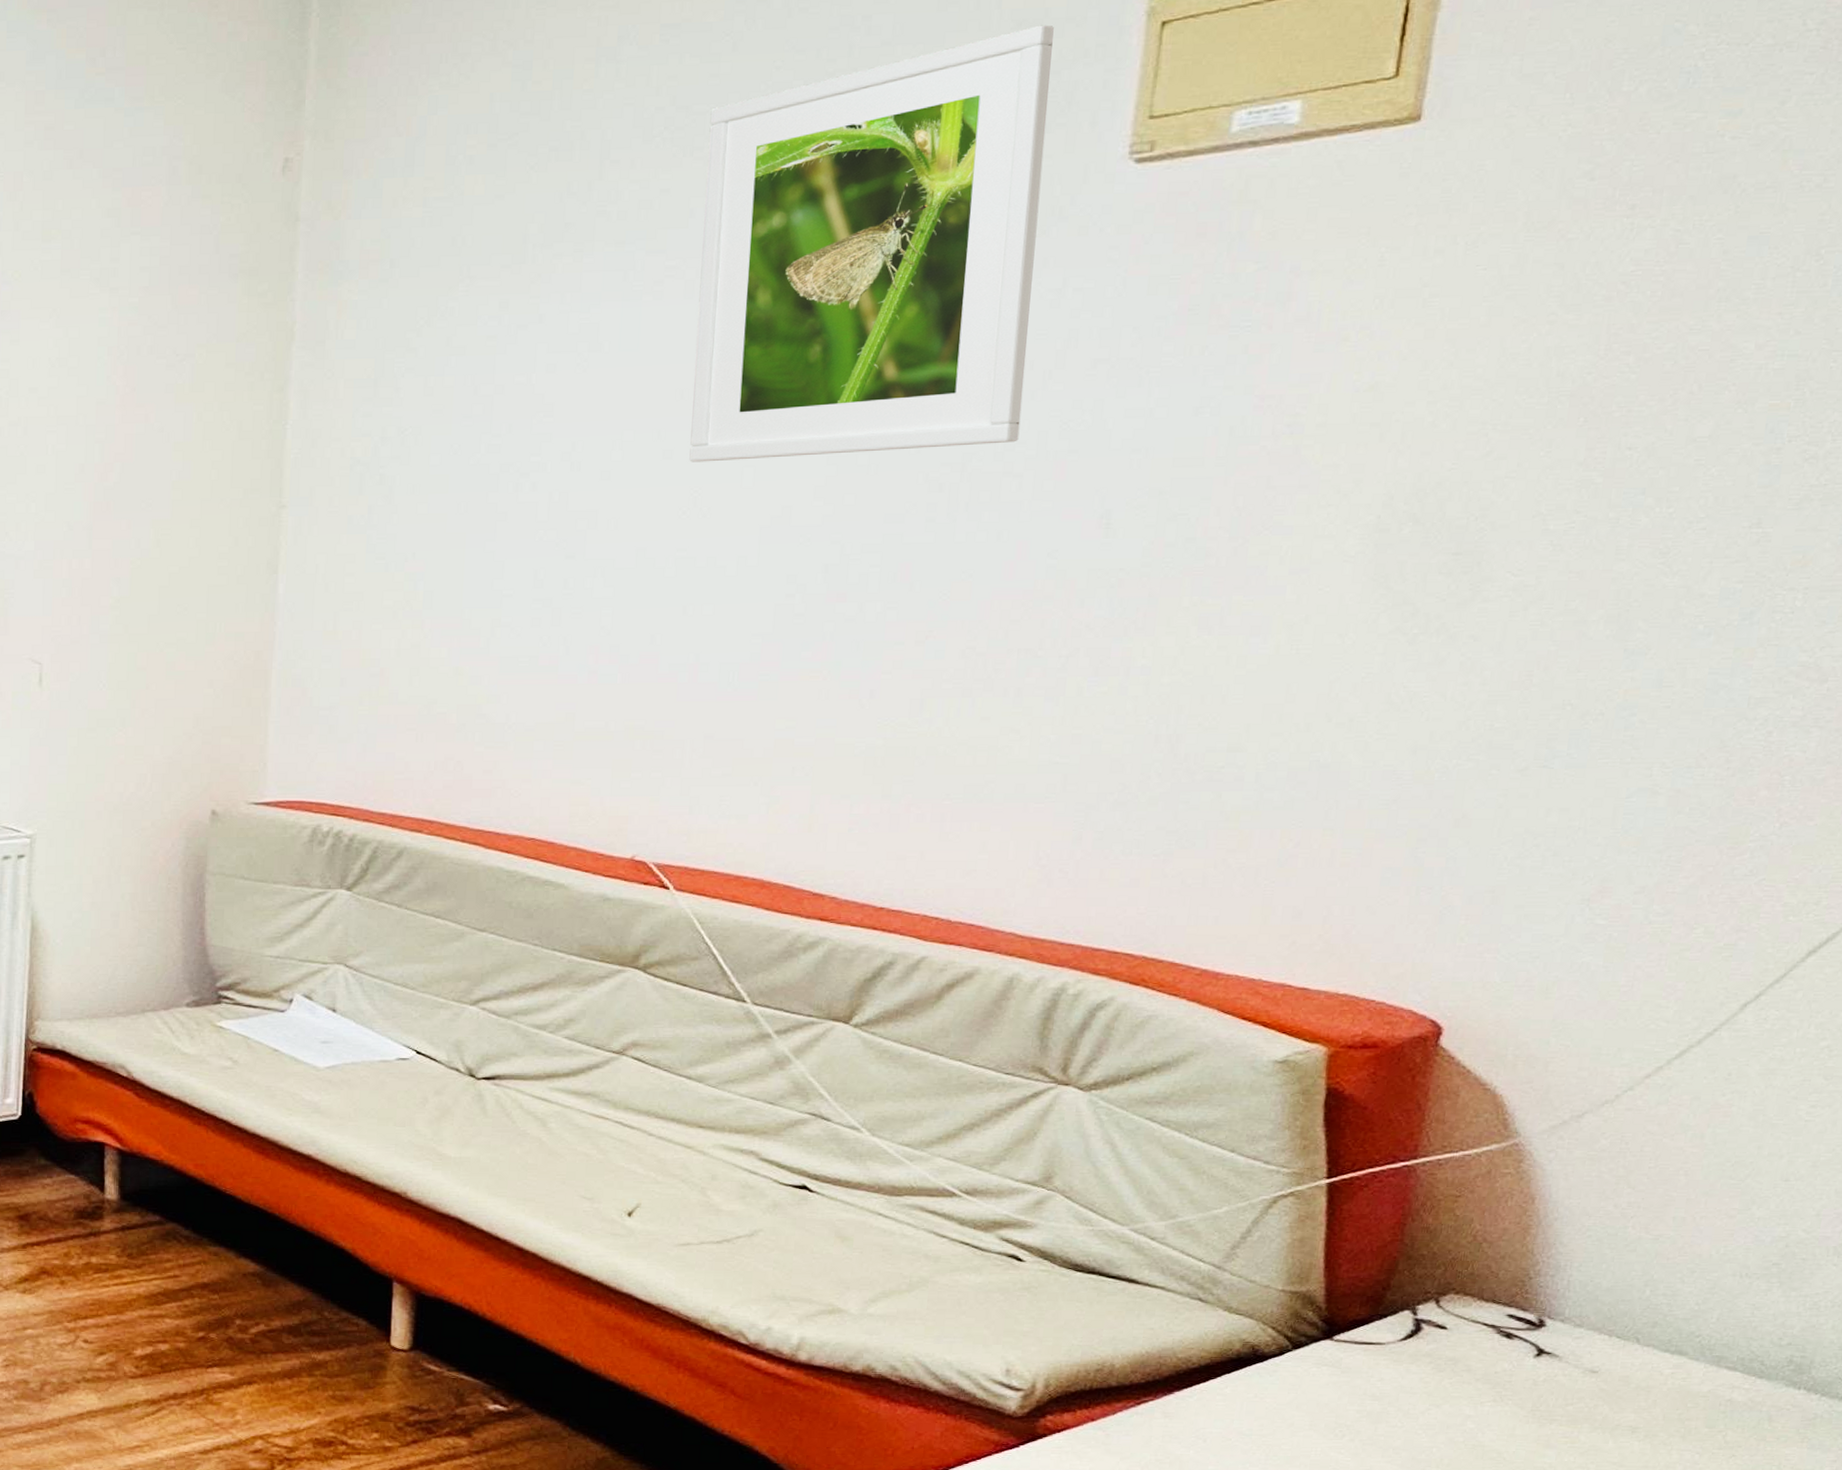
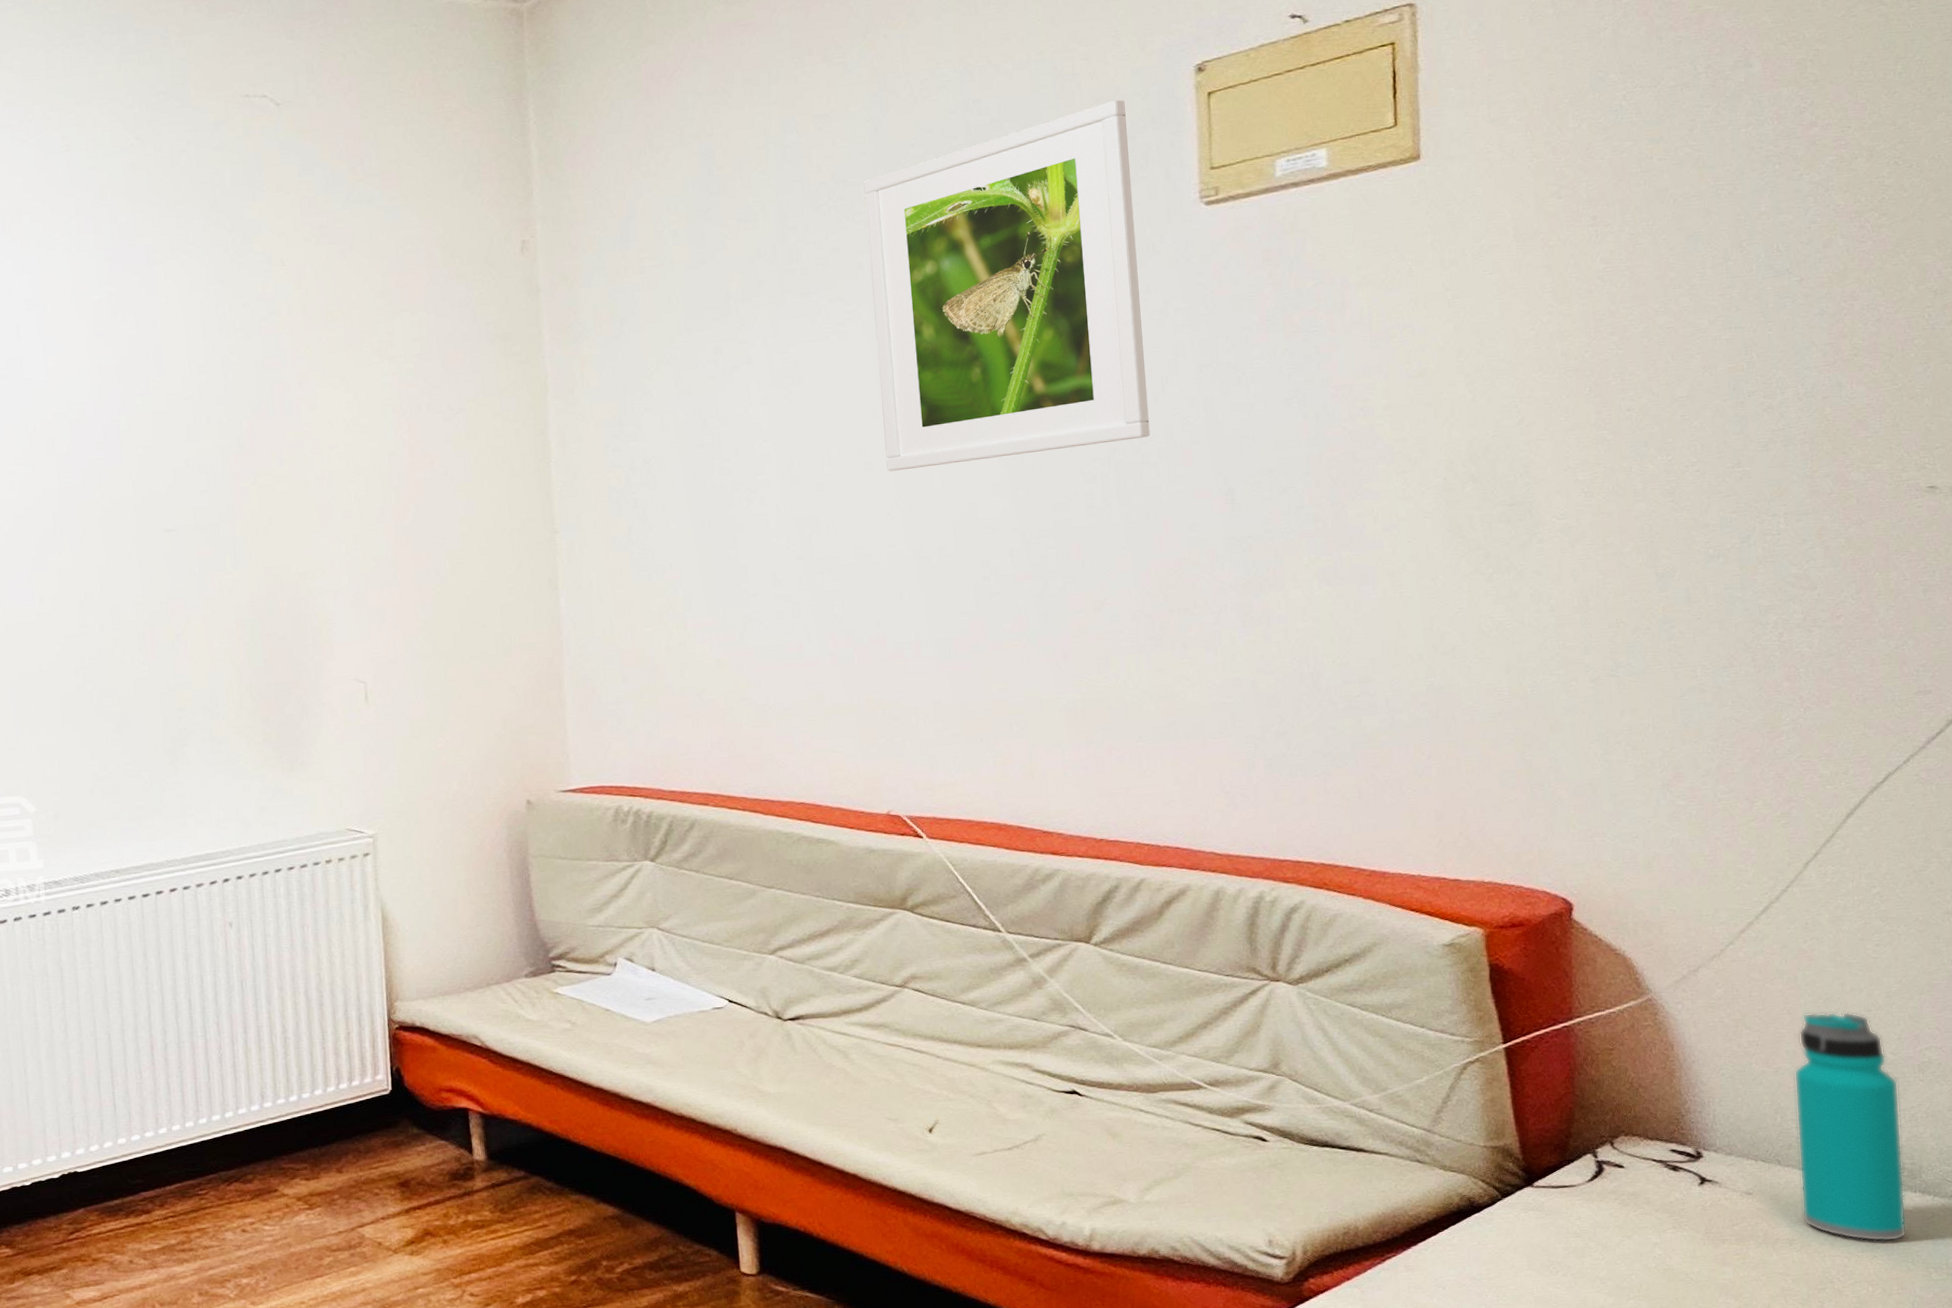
water bottle: none [1653,1176,1805,1441] -> present [1794,1012,1907,1242]

